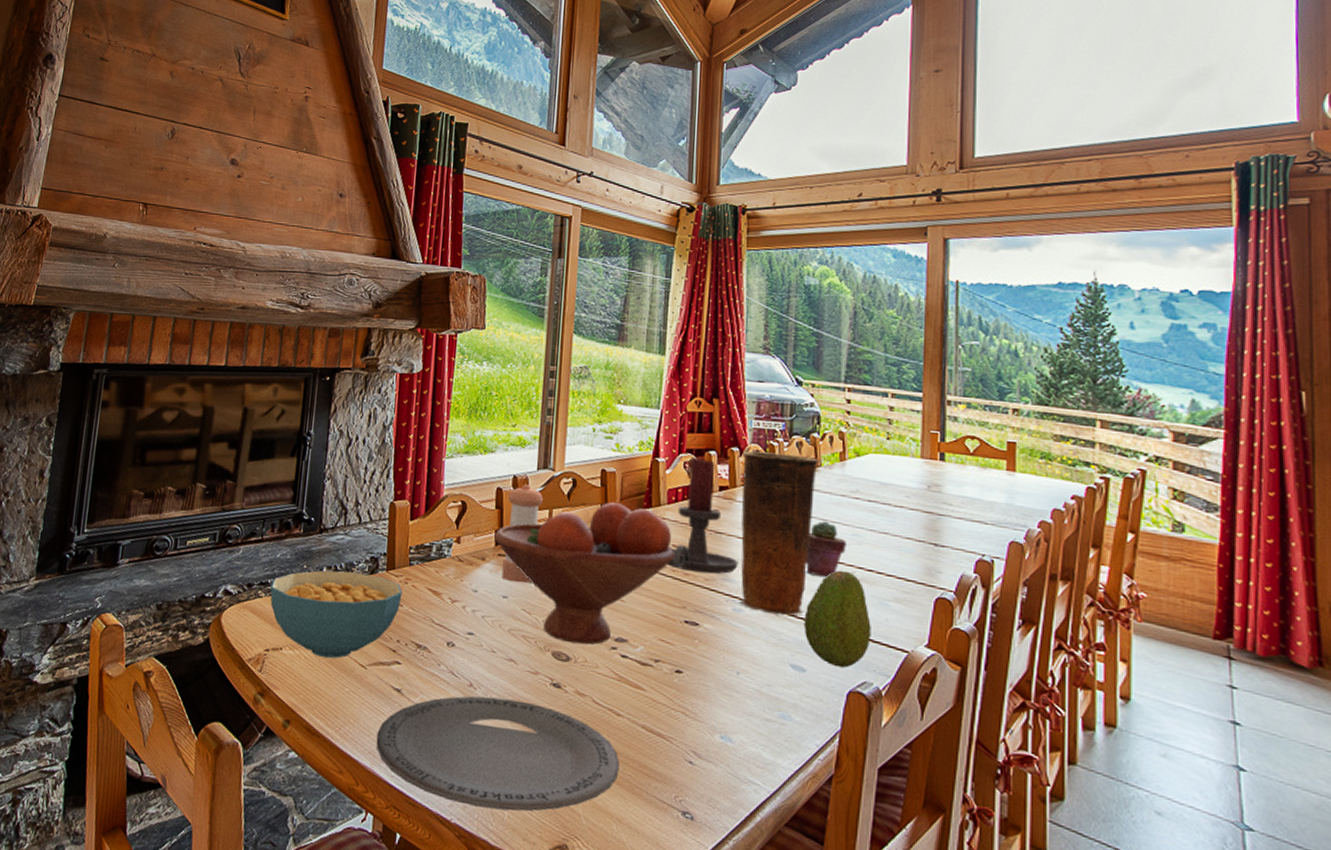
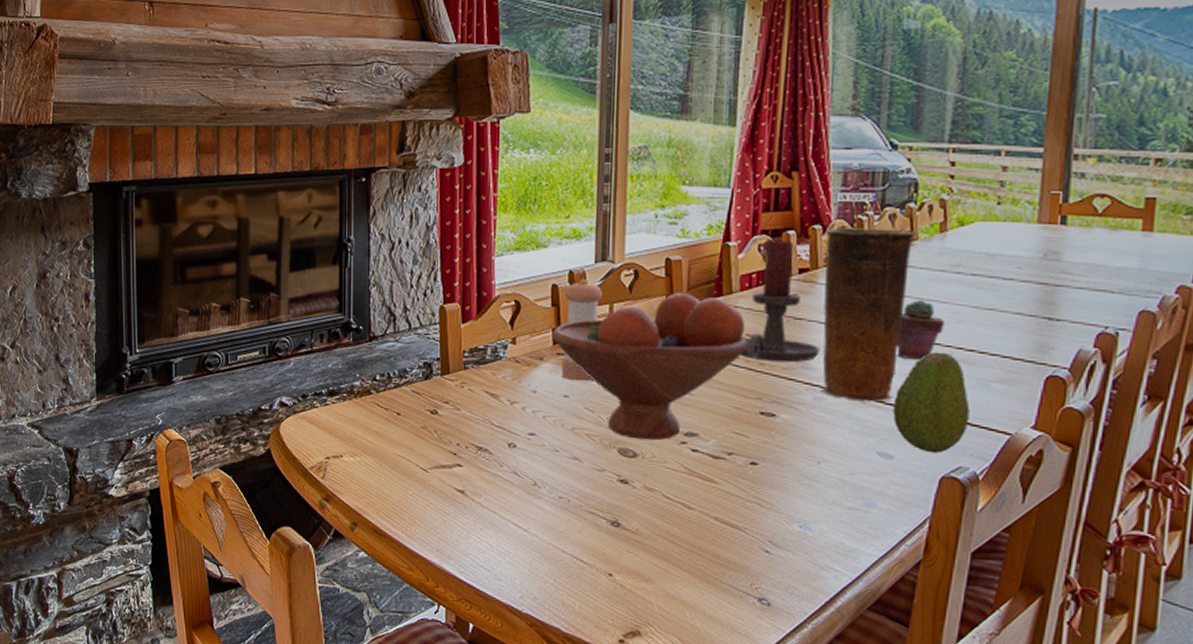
cereal bowl: present [270,570,403,659] -> none [325,378,459,464]
plate: present [376,696,620,812] -> none [443,494,692,602]

